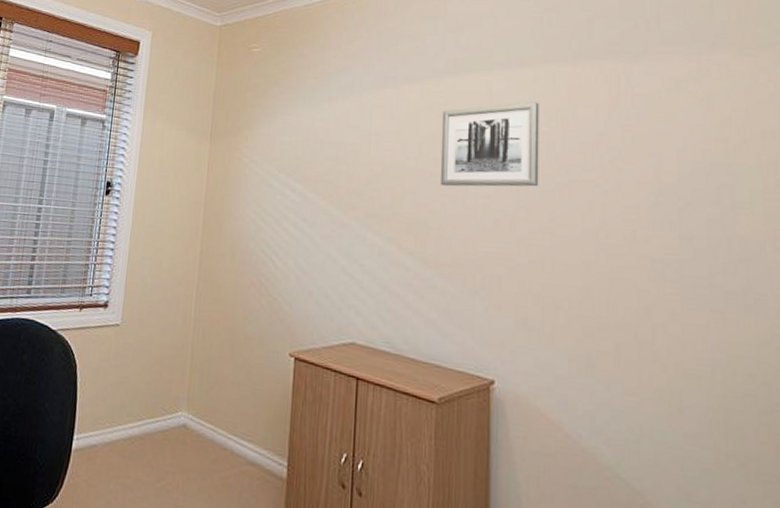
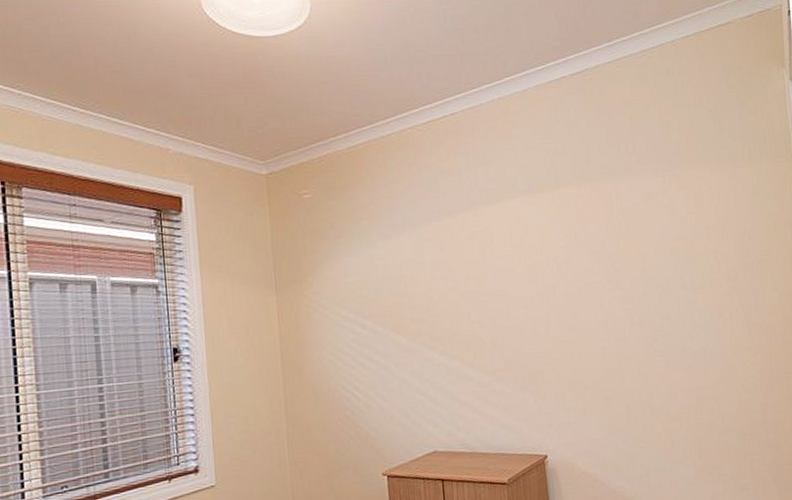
wall art: present [440,102,540,187] -> none [482,222,563,304]

